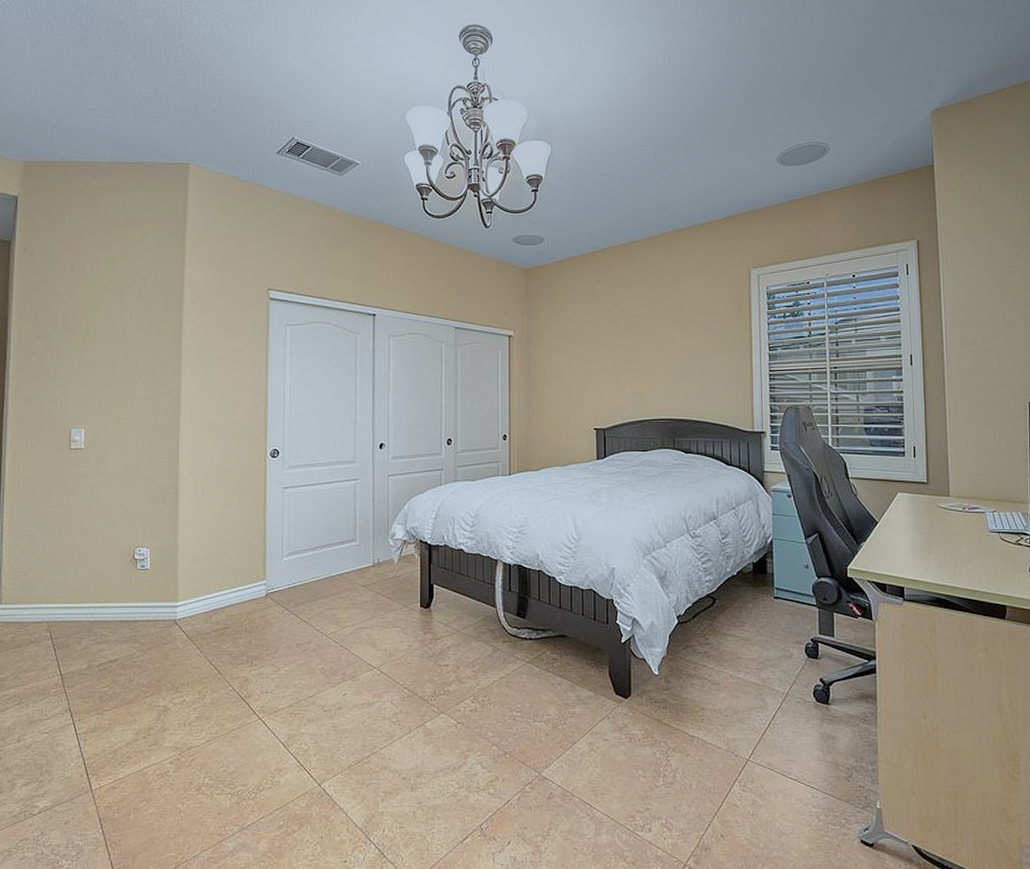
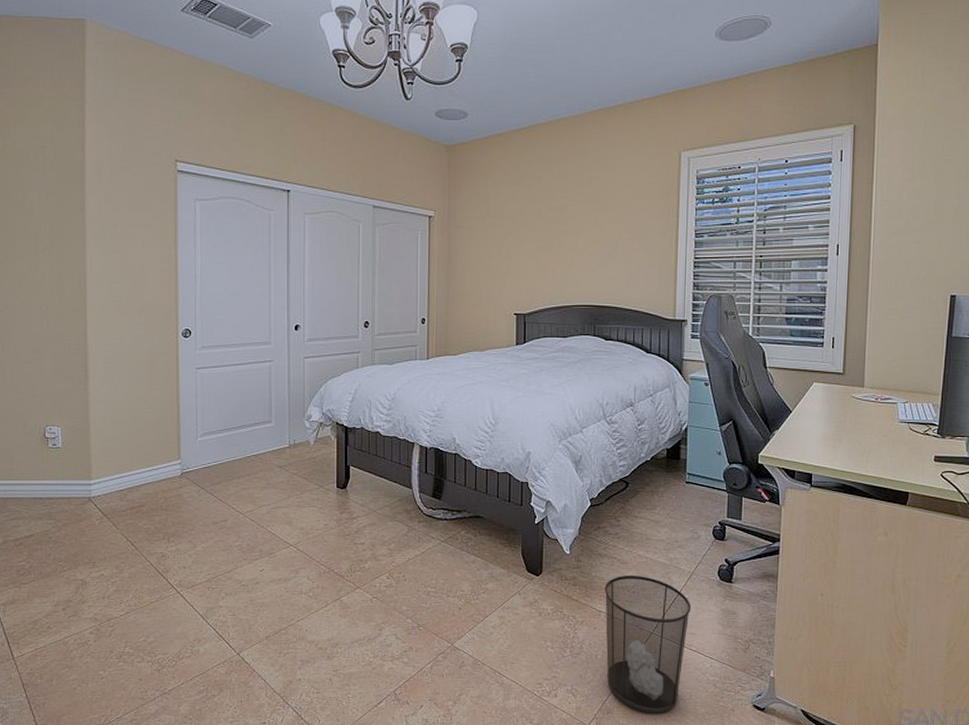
waste bin: none [696,696,788,851] -> present [604,575,692,715]

